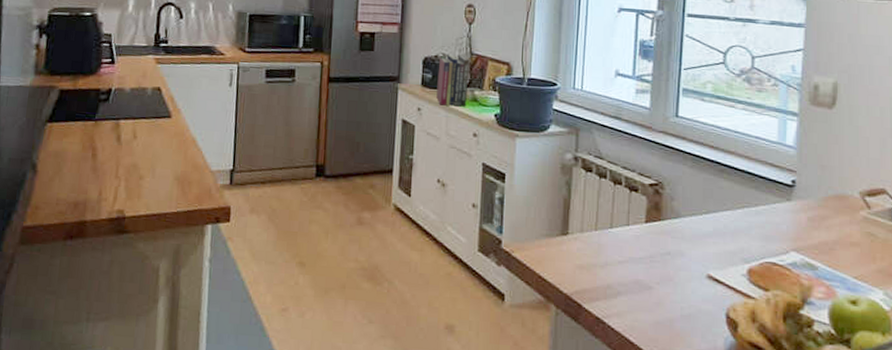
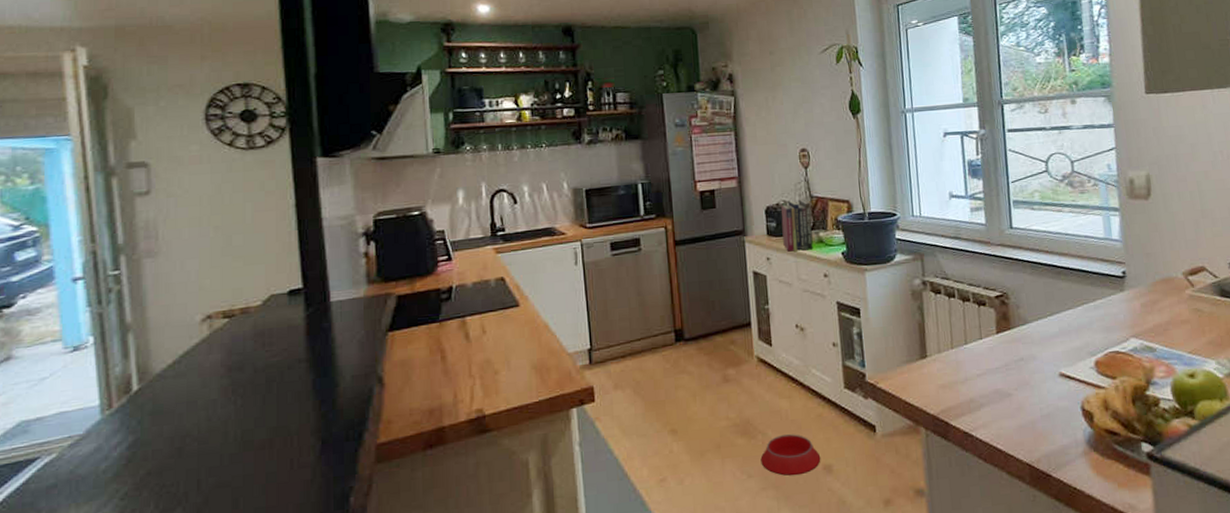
pet bowl: none [383,287,444,329] -> present [760,434,821,476]

